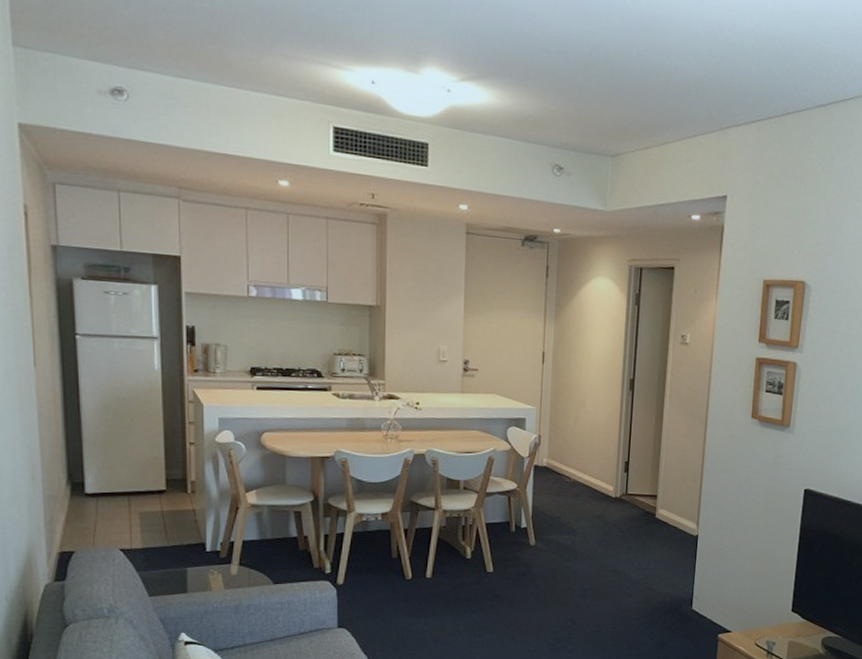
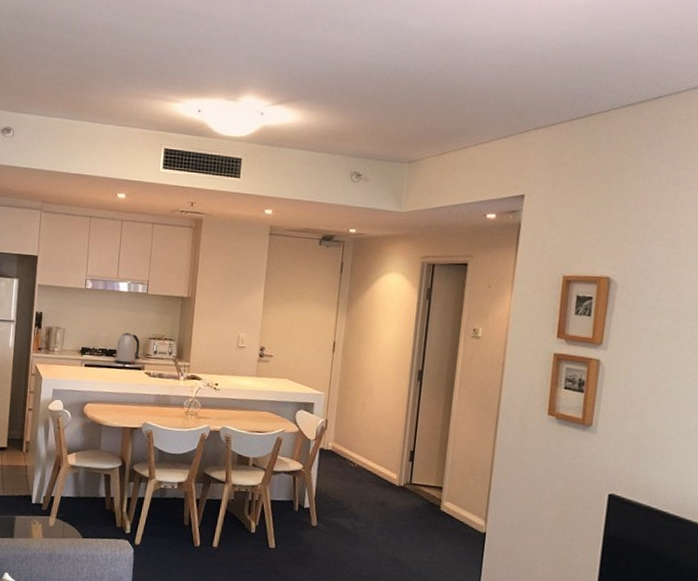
kettle: none [294,348,324,385] -> present [115,332,140,365]

